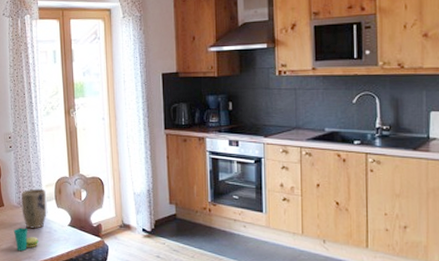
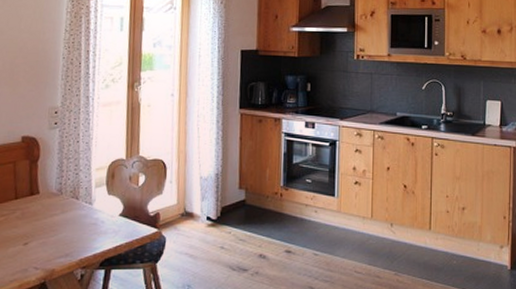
cup: present [13,227,38,252] -> none [48,219,80,249]
plant pot: present [21,188,47,229] -> none [62,172,96,220]

